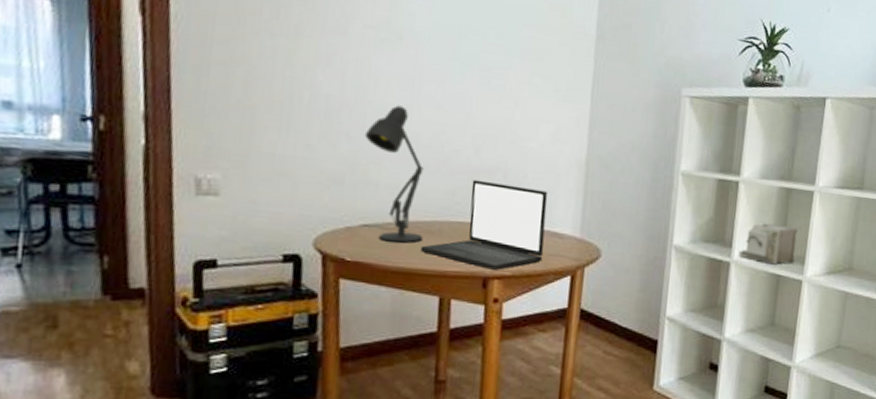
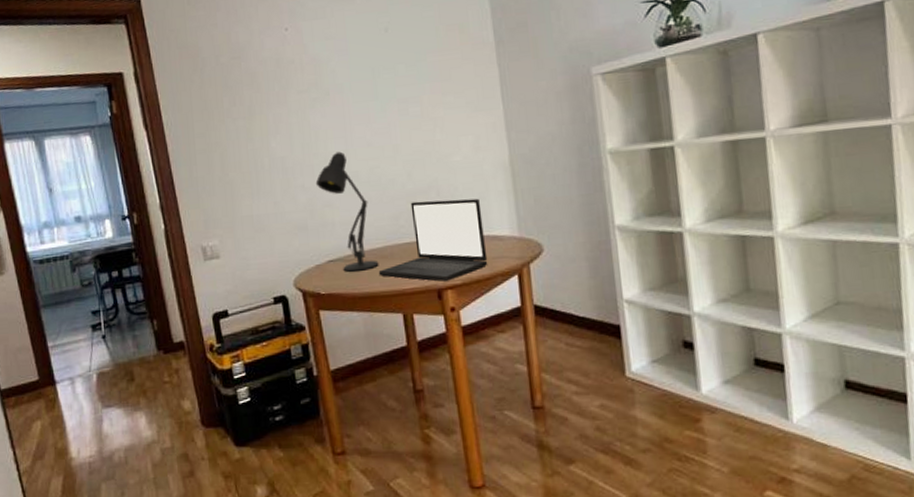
decorative box: present [738,221,798,265] -> none [690,181,759,226]

